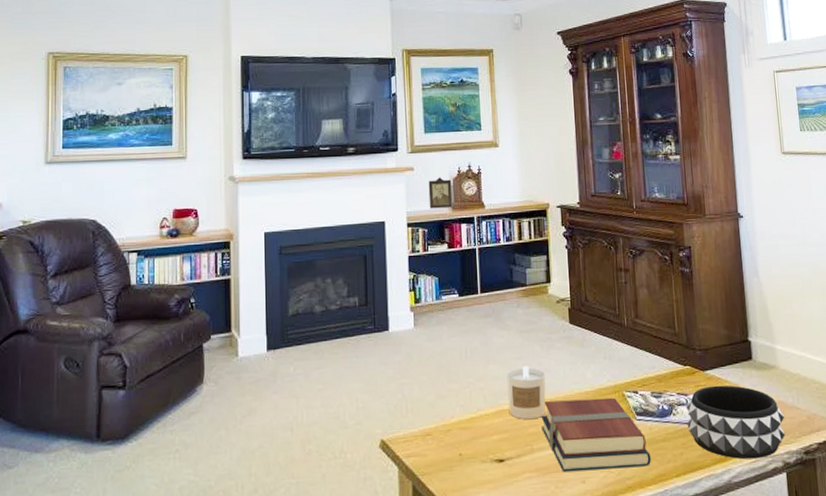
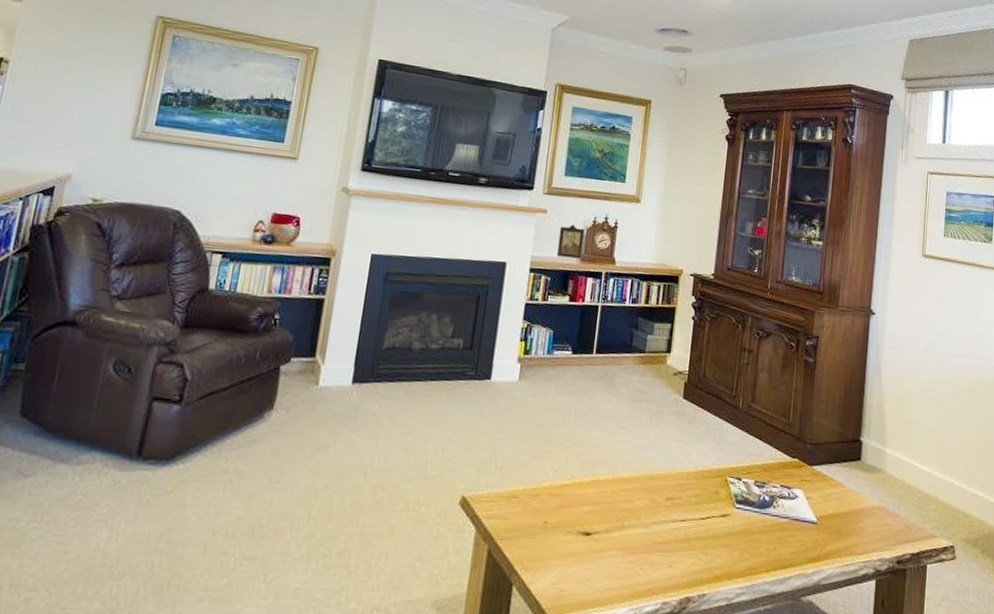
candle: present [507,366,546,420] -> none [604,437,649,495]
books: present [541,397,651,471] -> none [636,477,744,558]
decorative bowl: present [686,385,785,460] -> none [785,482,884,563]

